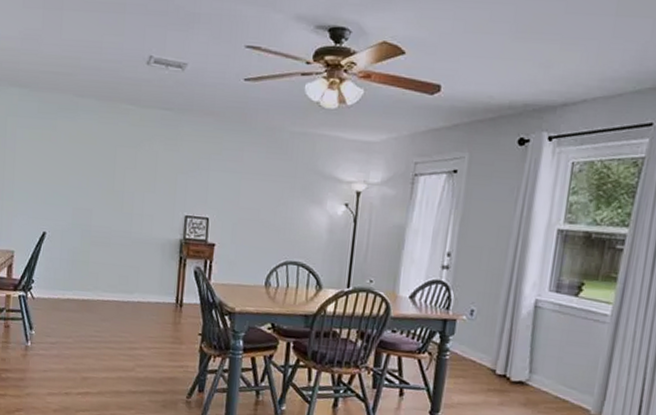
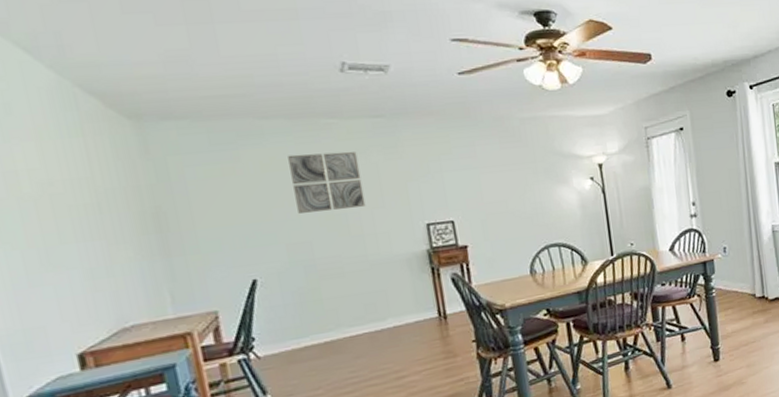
wall art: none [88,131,144,189] -> present [288,151,366,213]

